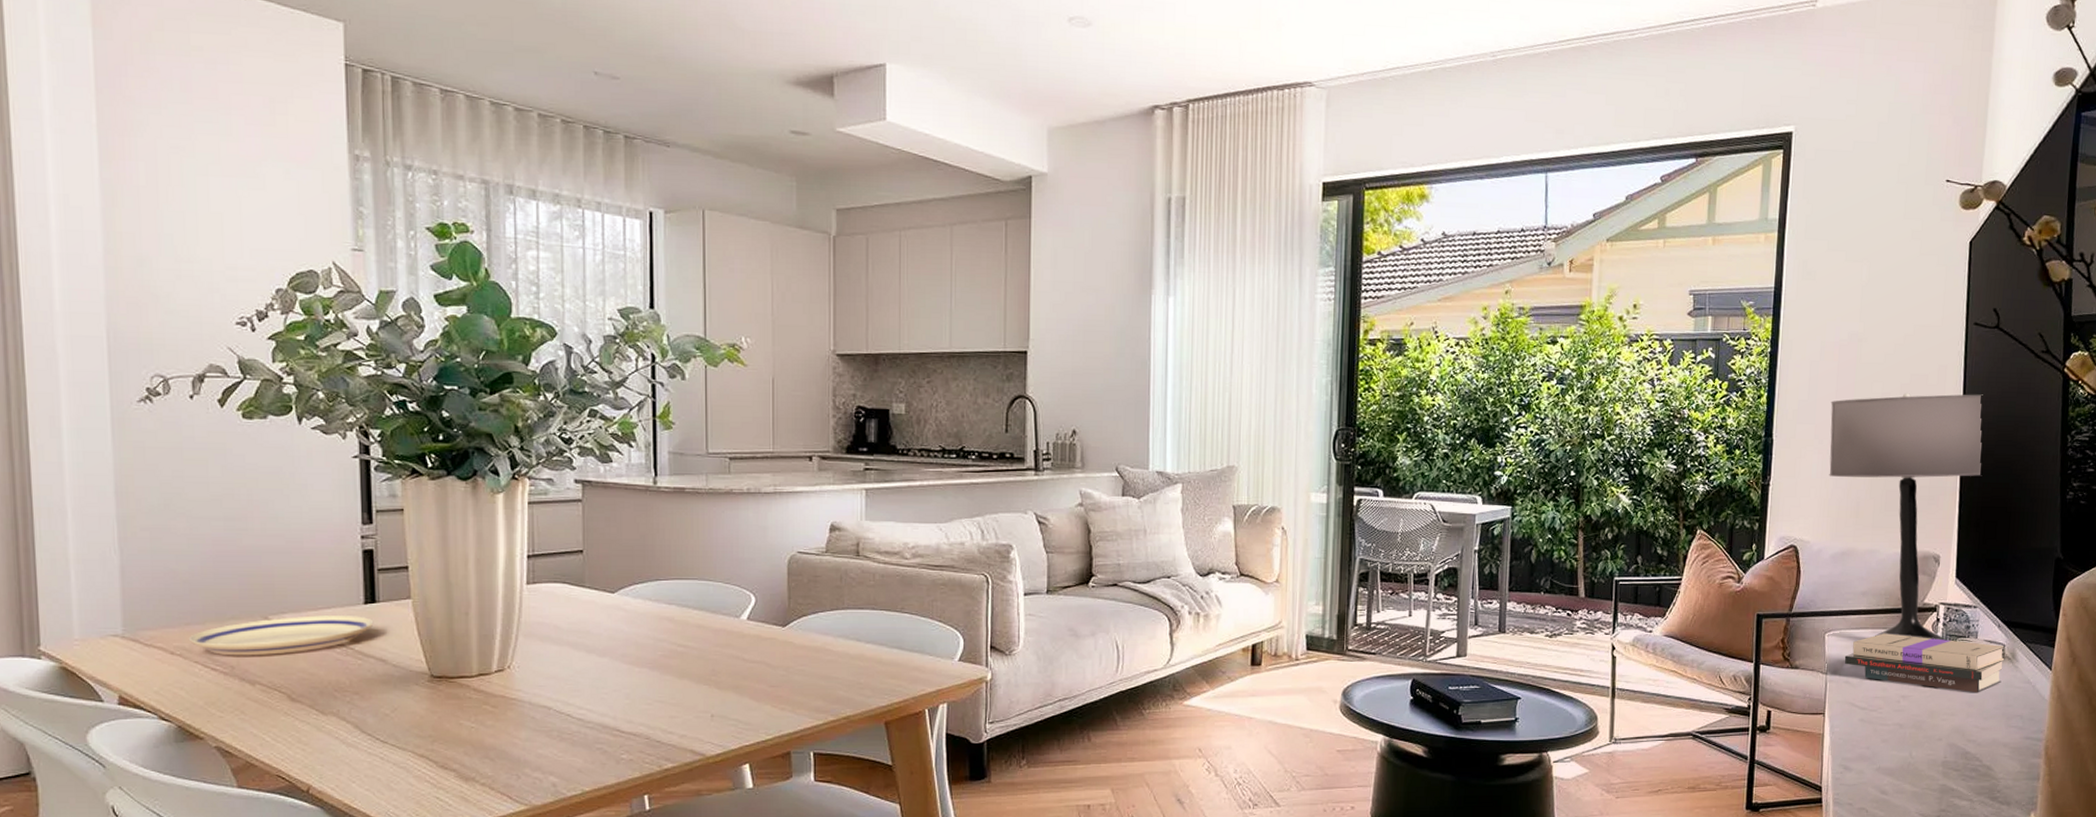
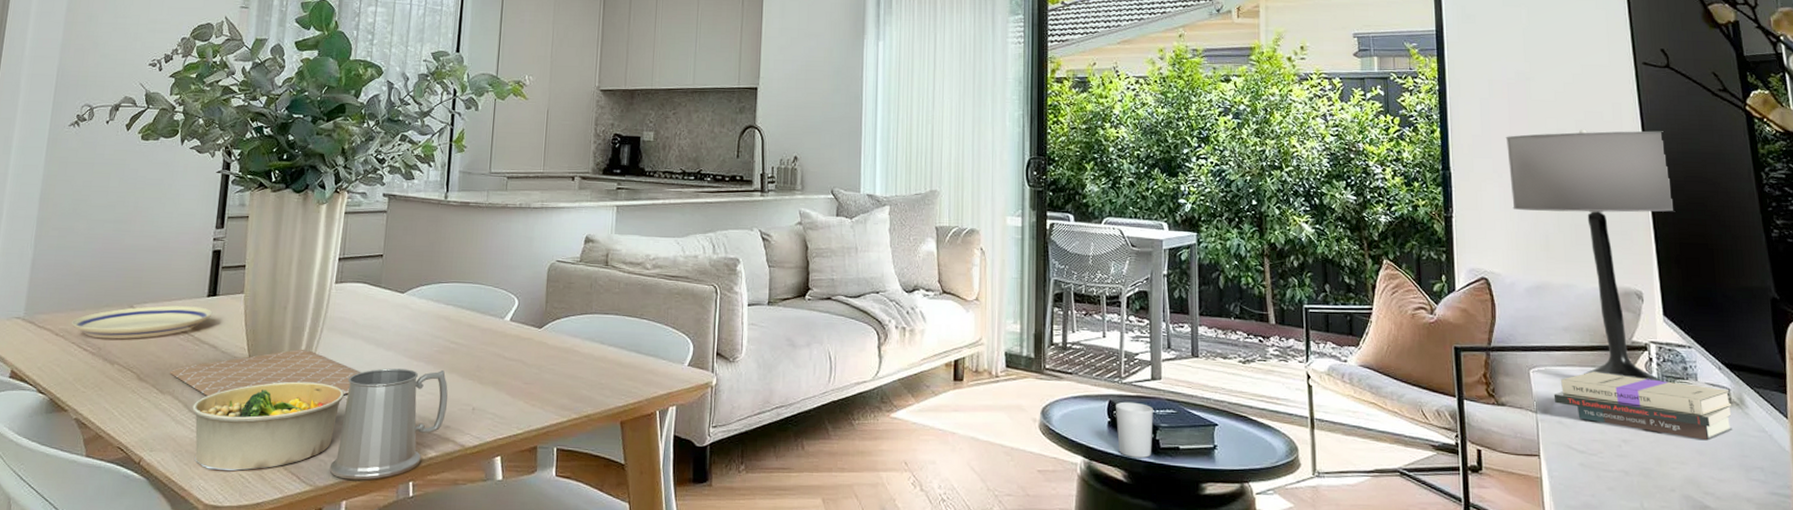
placemat: none [330,659,571,716] -> present [170,349,361,397]
bowl: none [365,695,553,794] -> present [192,381,344,471]
mug: none [546,675,681,796] -> present [329,368,448,480]
candle holder: none [1419,679,1457,733] -> present [1116,401,1153,458]

